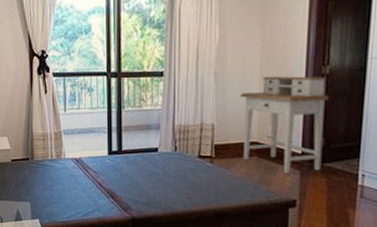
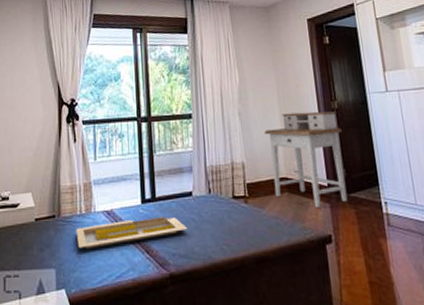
serving tray: none [47,167,151,190] -> present [76,216,187,250]

